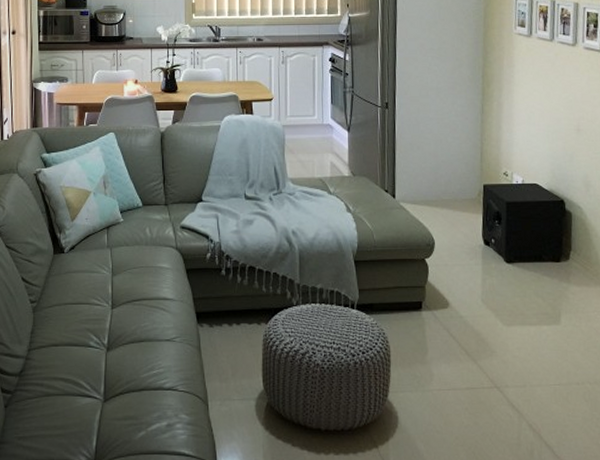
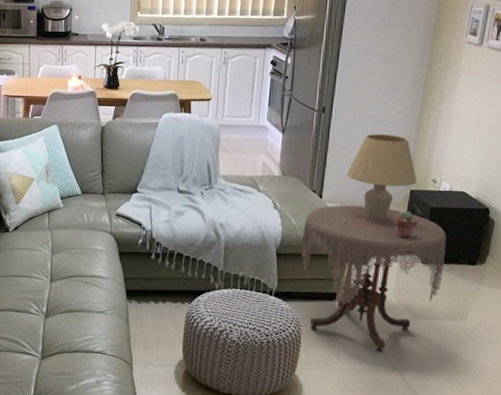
side table: none [379,204,529,367] -> present [301,205,447,353]
table lamp: none [417,127,489,219] -> present [347,133,417,220]
potted succulent: none [471,206,496,237] -> present [394,210,418,239]

